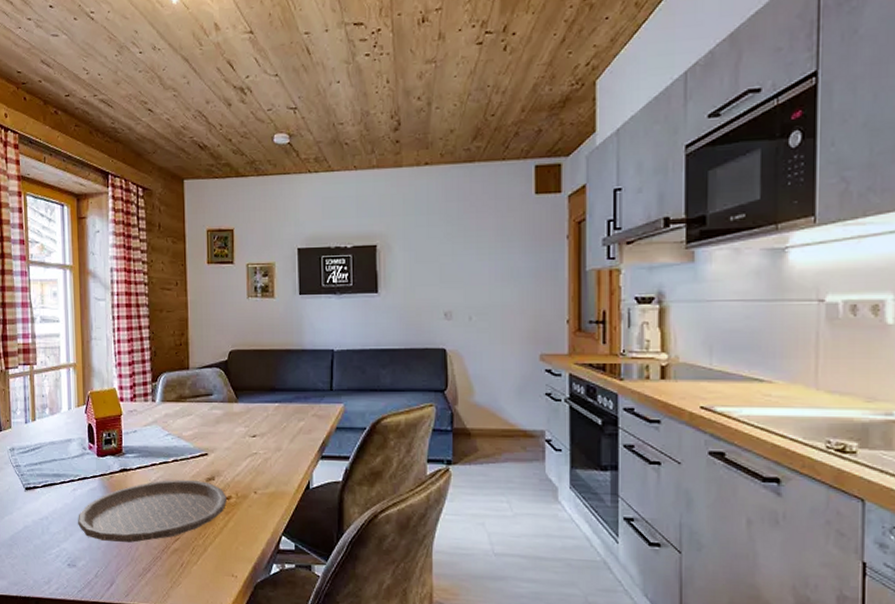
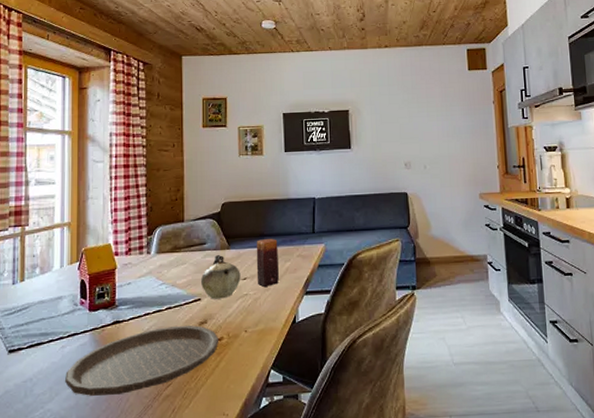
teapot: none [207,407,250,456] -> present [200,254,241,299]
candle: none [266,394,293,448] -> present [256,239,280,288]

